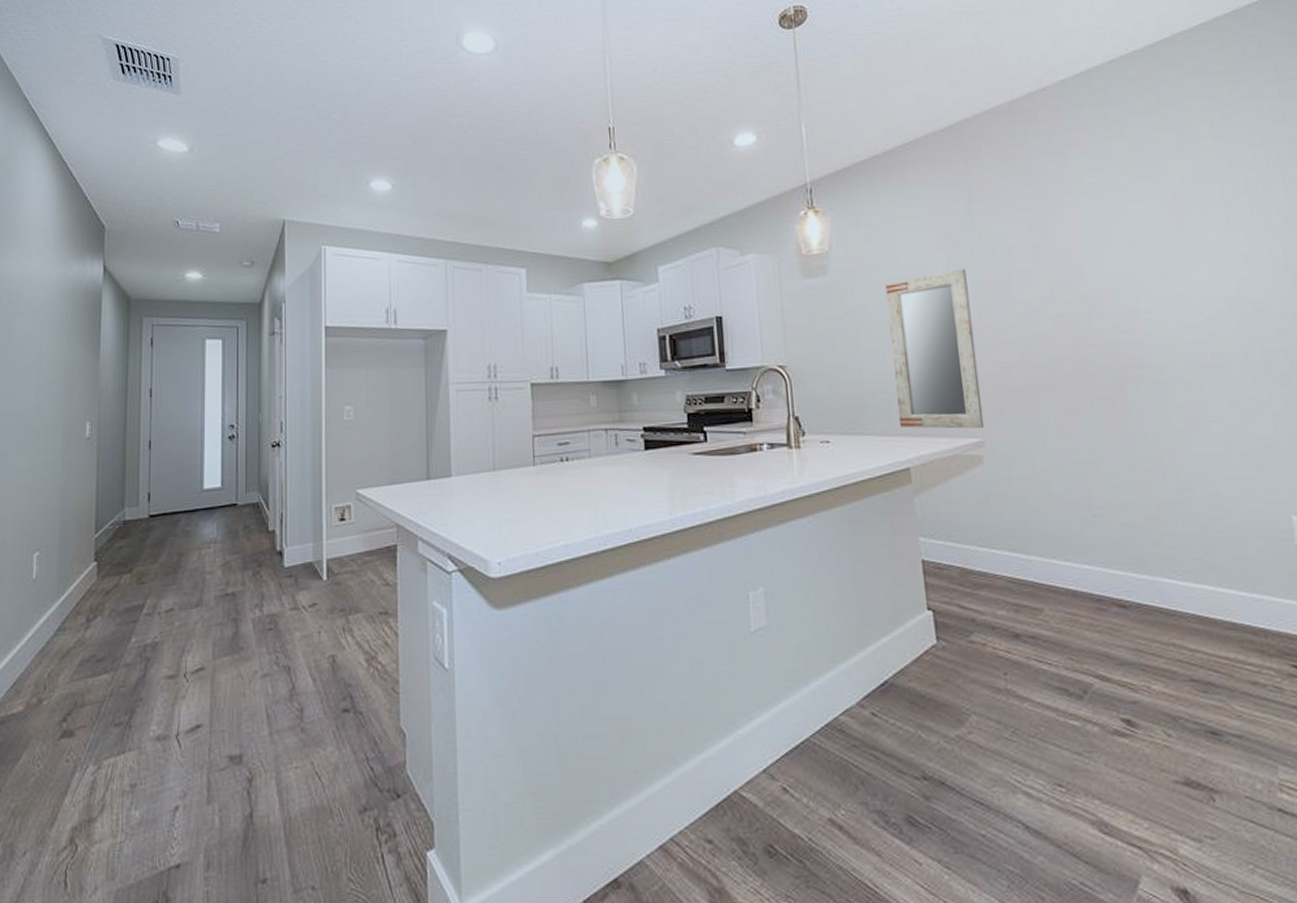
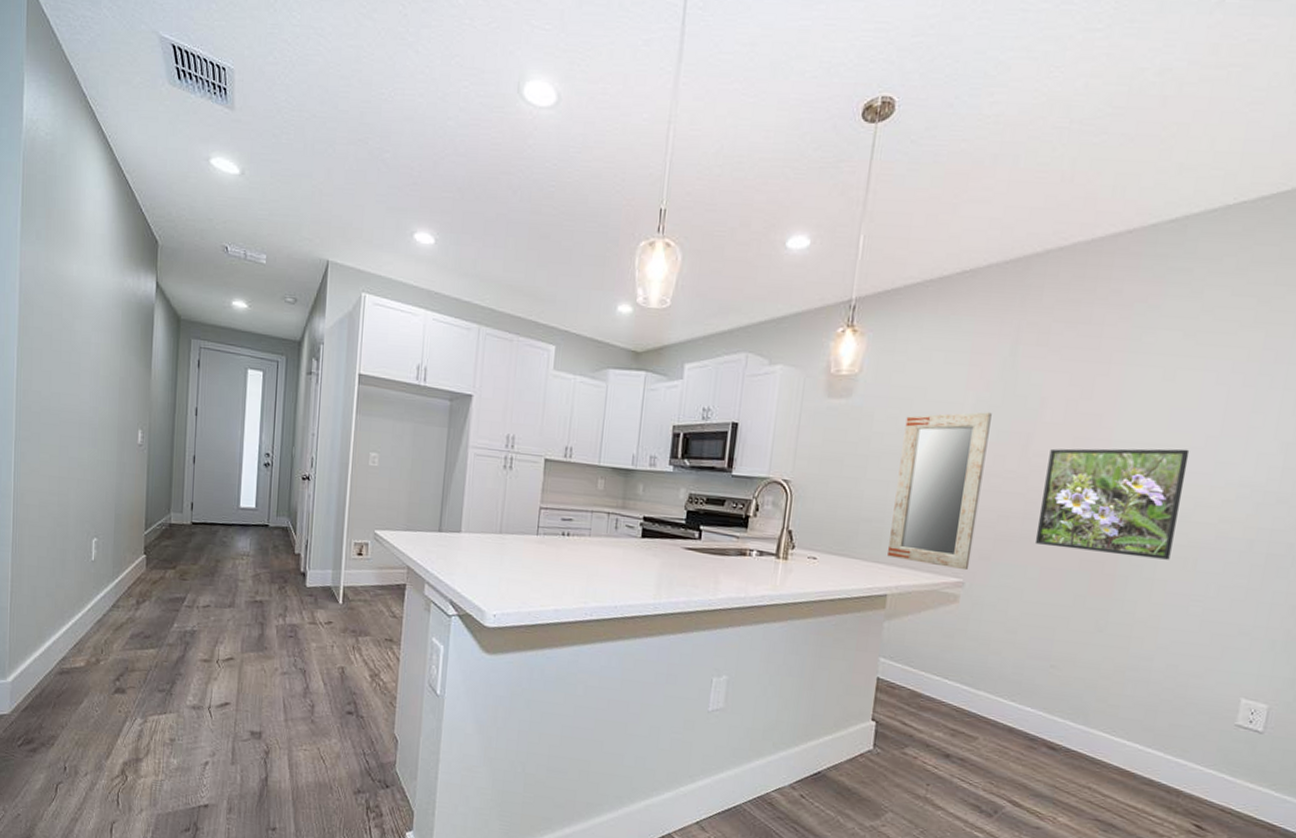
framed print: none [1030,275,1175,390] -> present [1035,448,1190,560]

